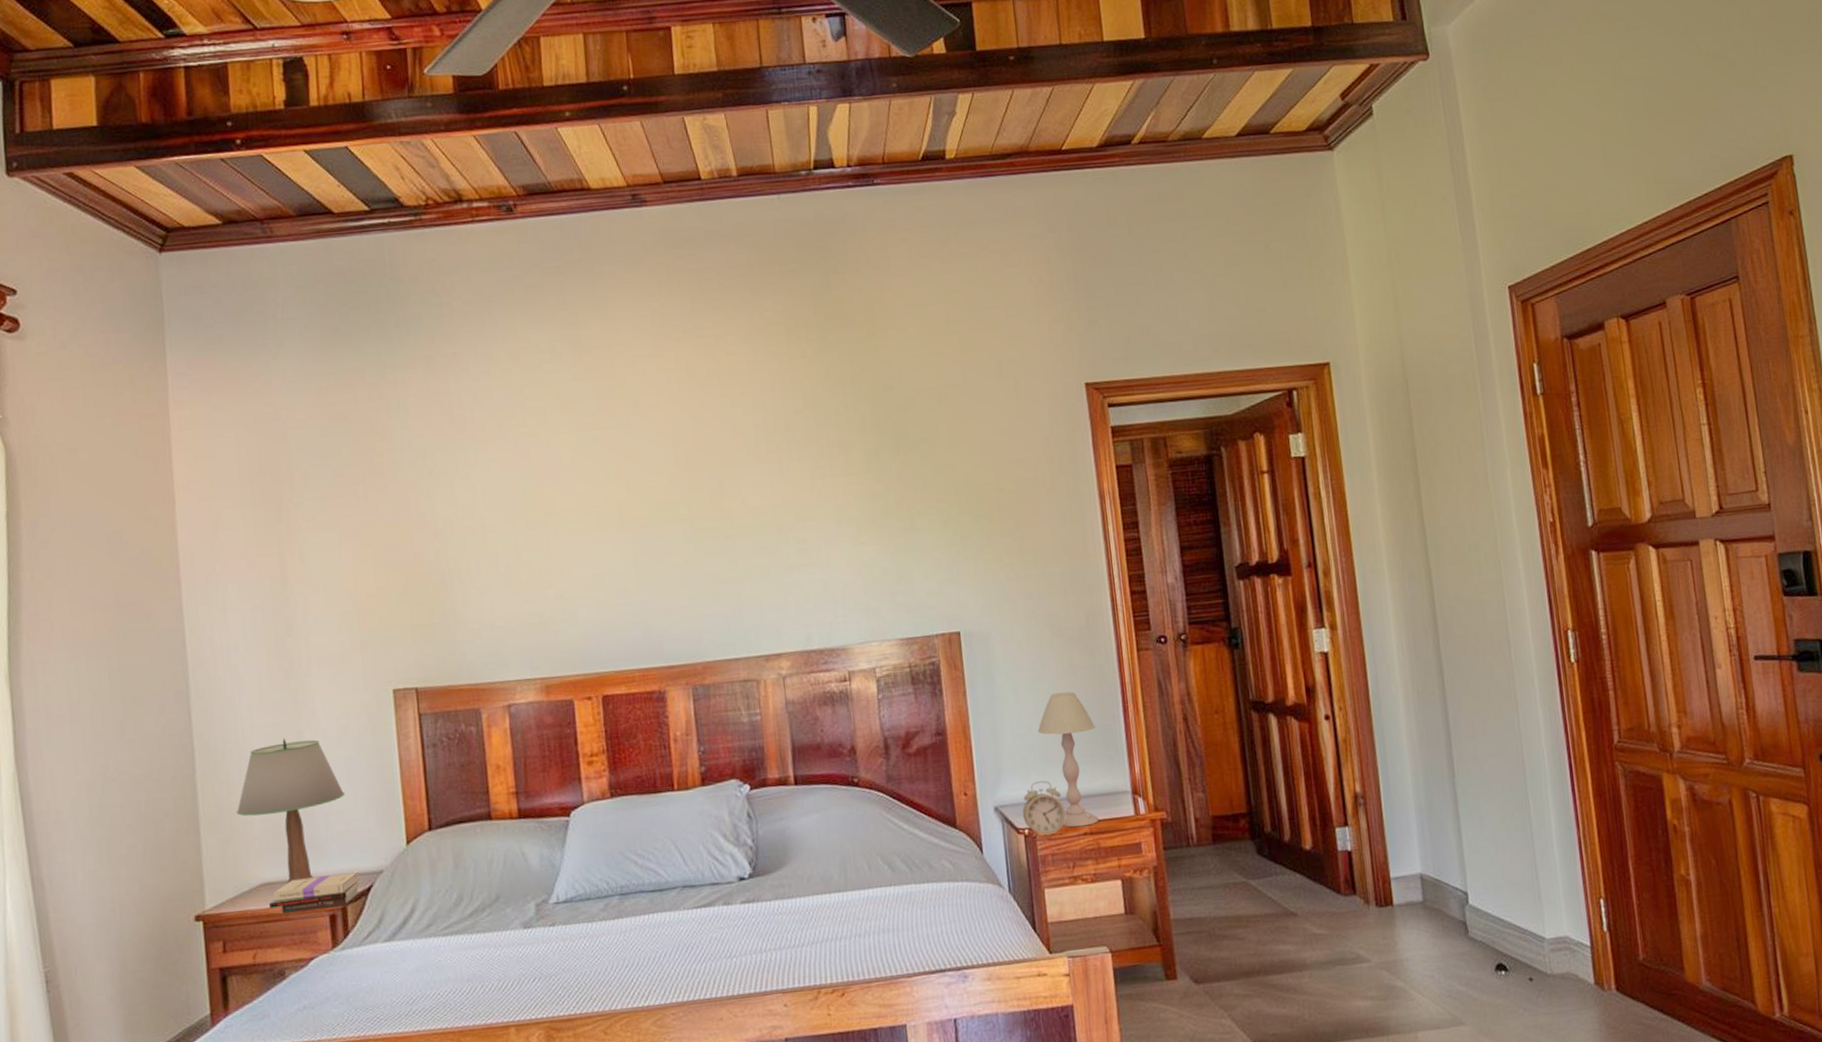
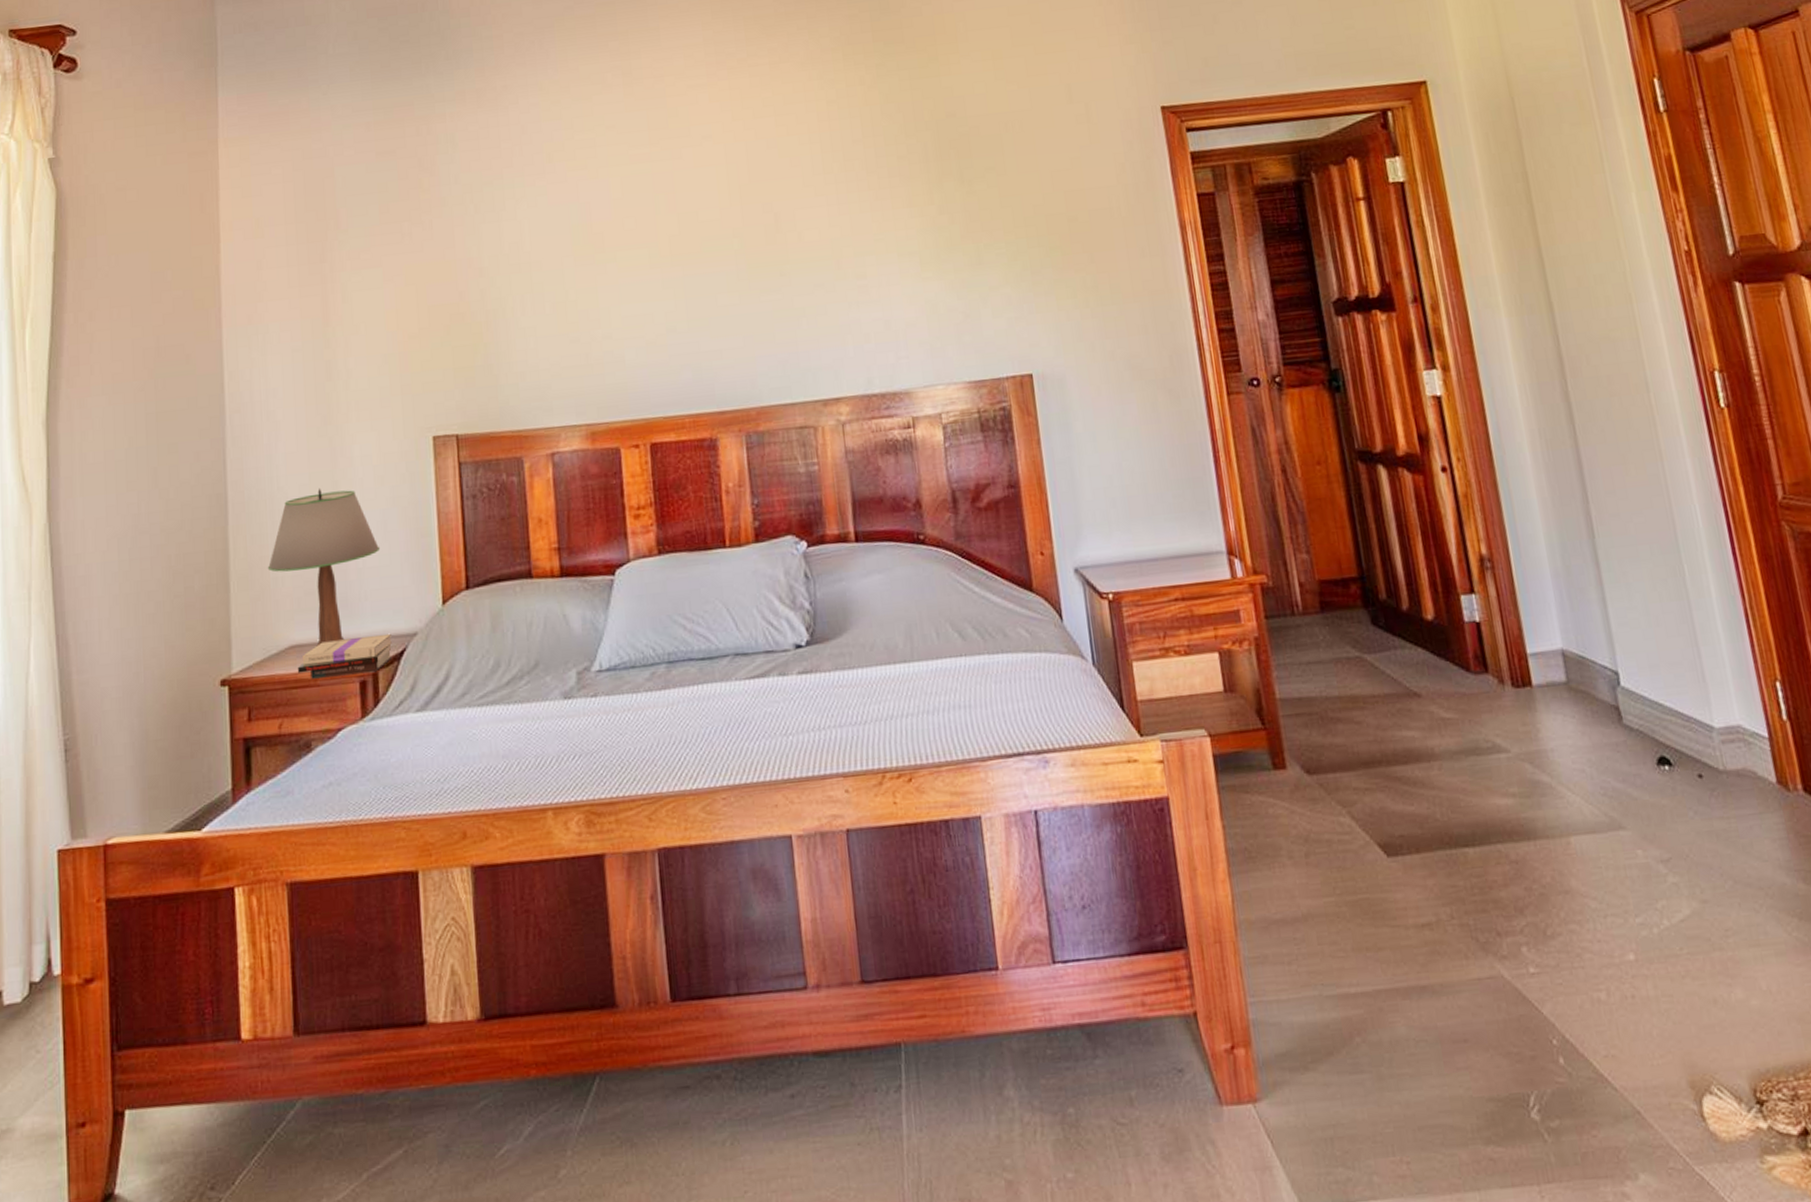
alarm clock: present [1023,780,1066,837] -> none [1105,539,1154,603]
table lamp: present [1037,691,1099,828] -> none [1119,440,1191,592]

